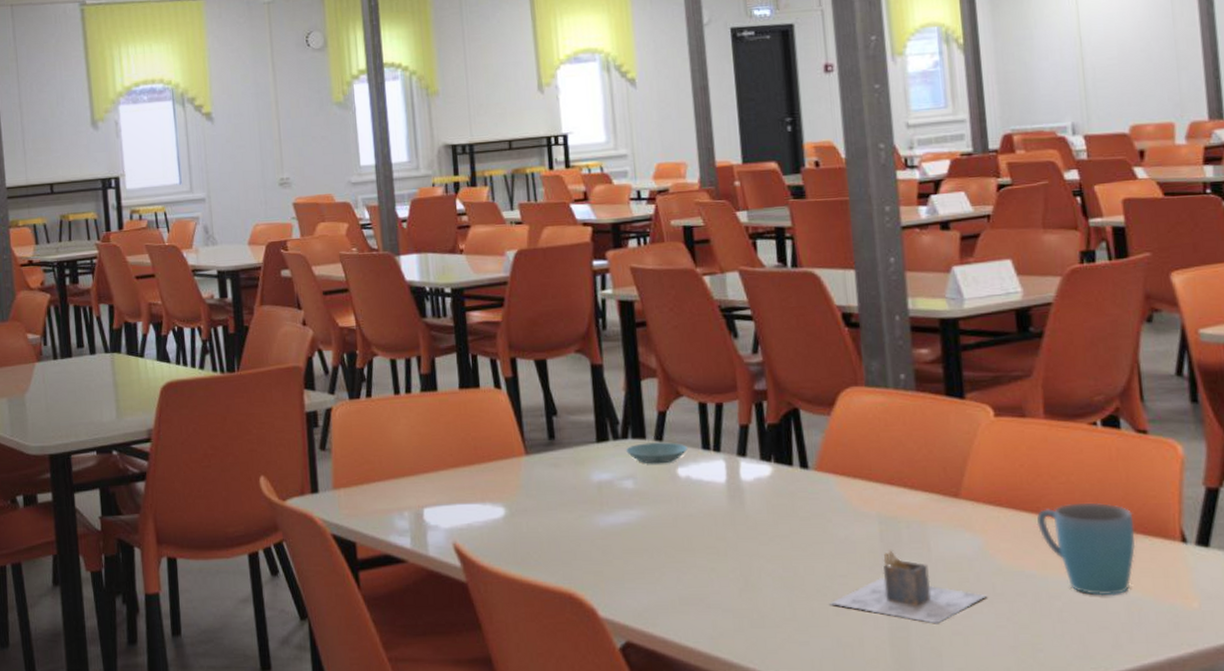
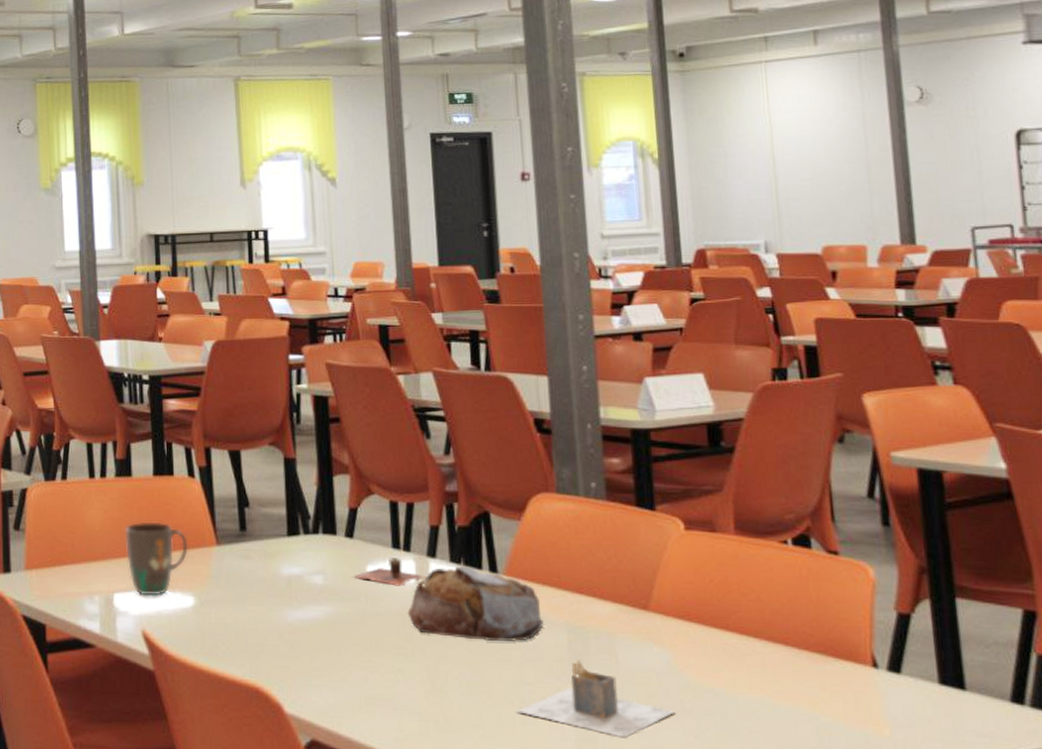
mug: none [432,434,497,509] -> present [124,522,188,596]
saucer: present [626,441,688,464] -> none [317,538,378,561]
cup: none [662,457,739,487] -> present [352,556,428,586]
bread: none [719,462,855,536] -> present [407,565,544,641]
mug: present [1036,502,1136,596] -> none [726,621,826,719]

